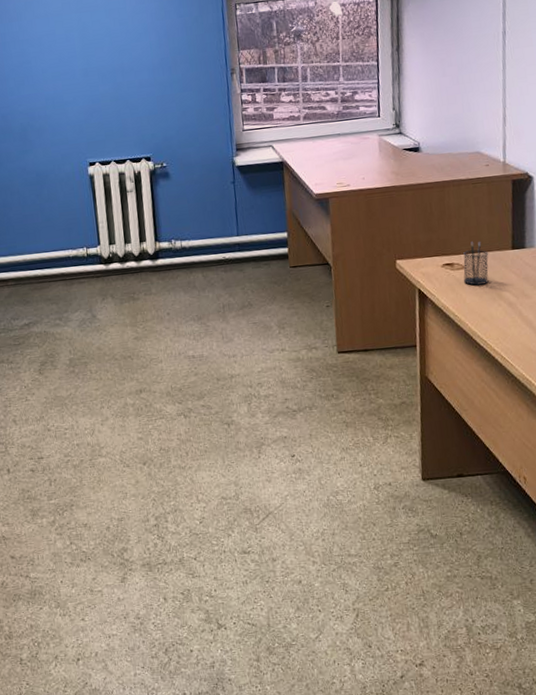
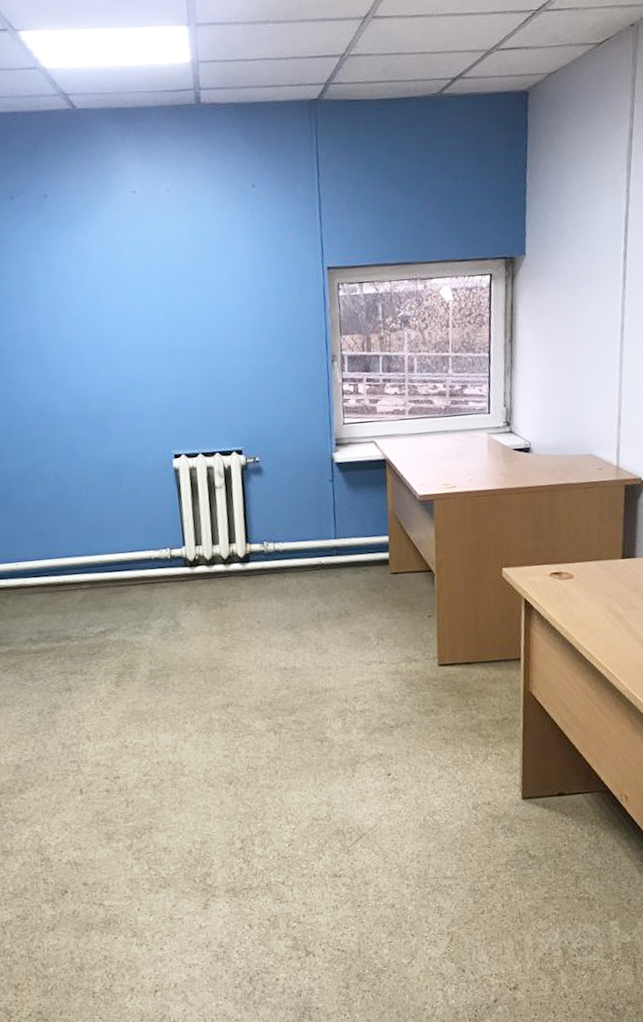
pencil holder: present [463,241,489,286] -> none [571,549,598,596]

